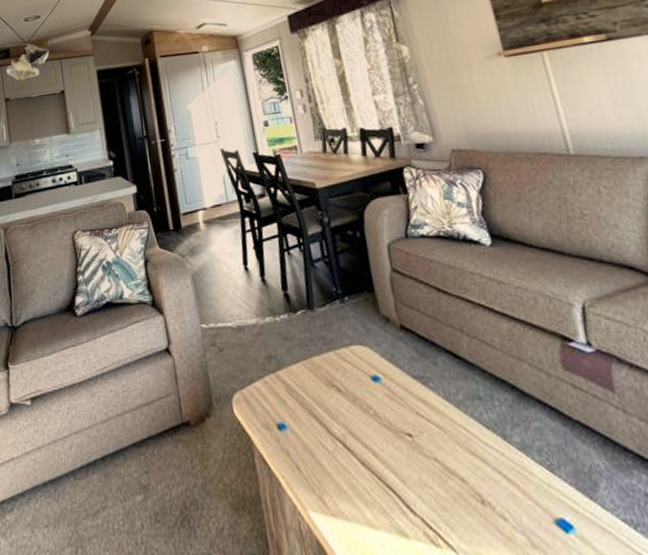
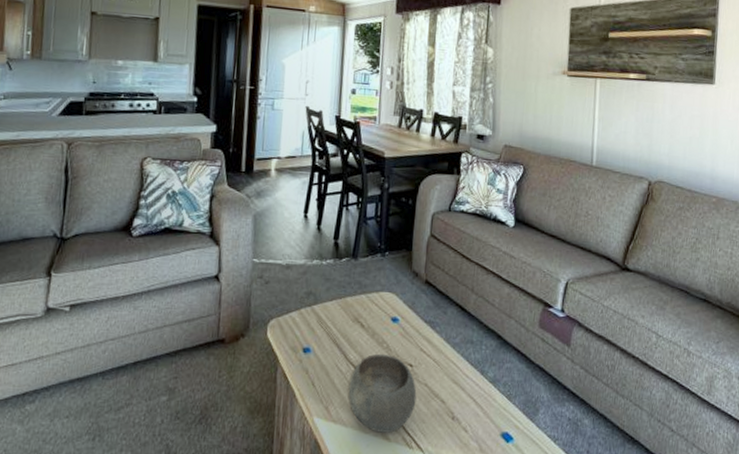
bowl: none [340,423,430,527] -> present [348,353,417,433]

